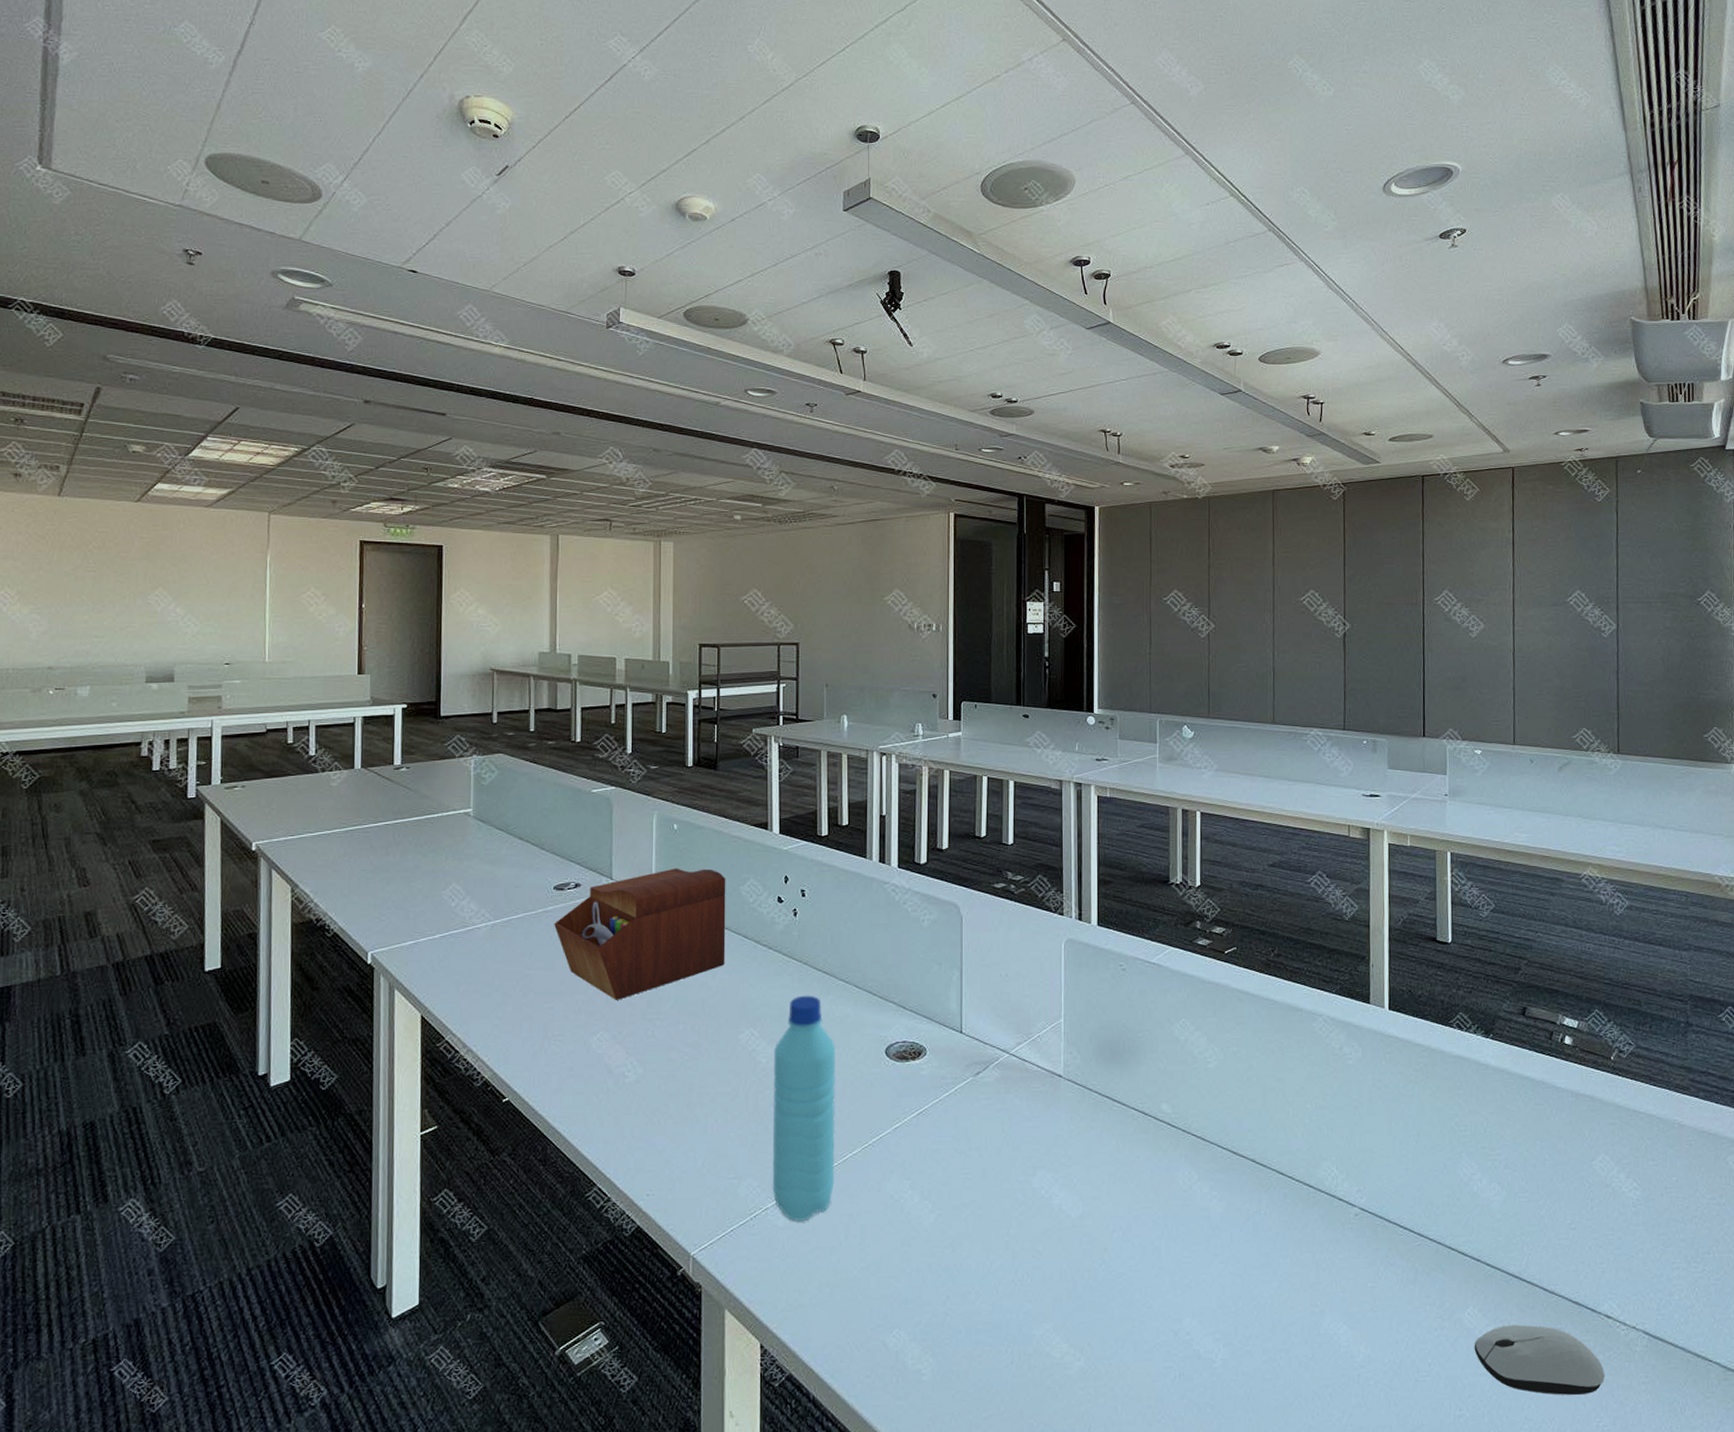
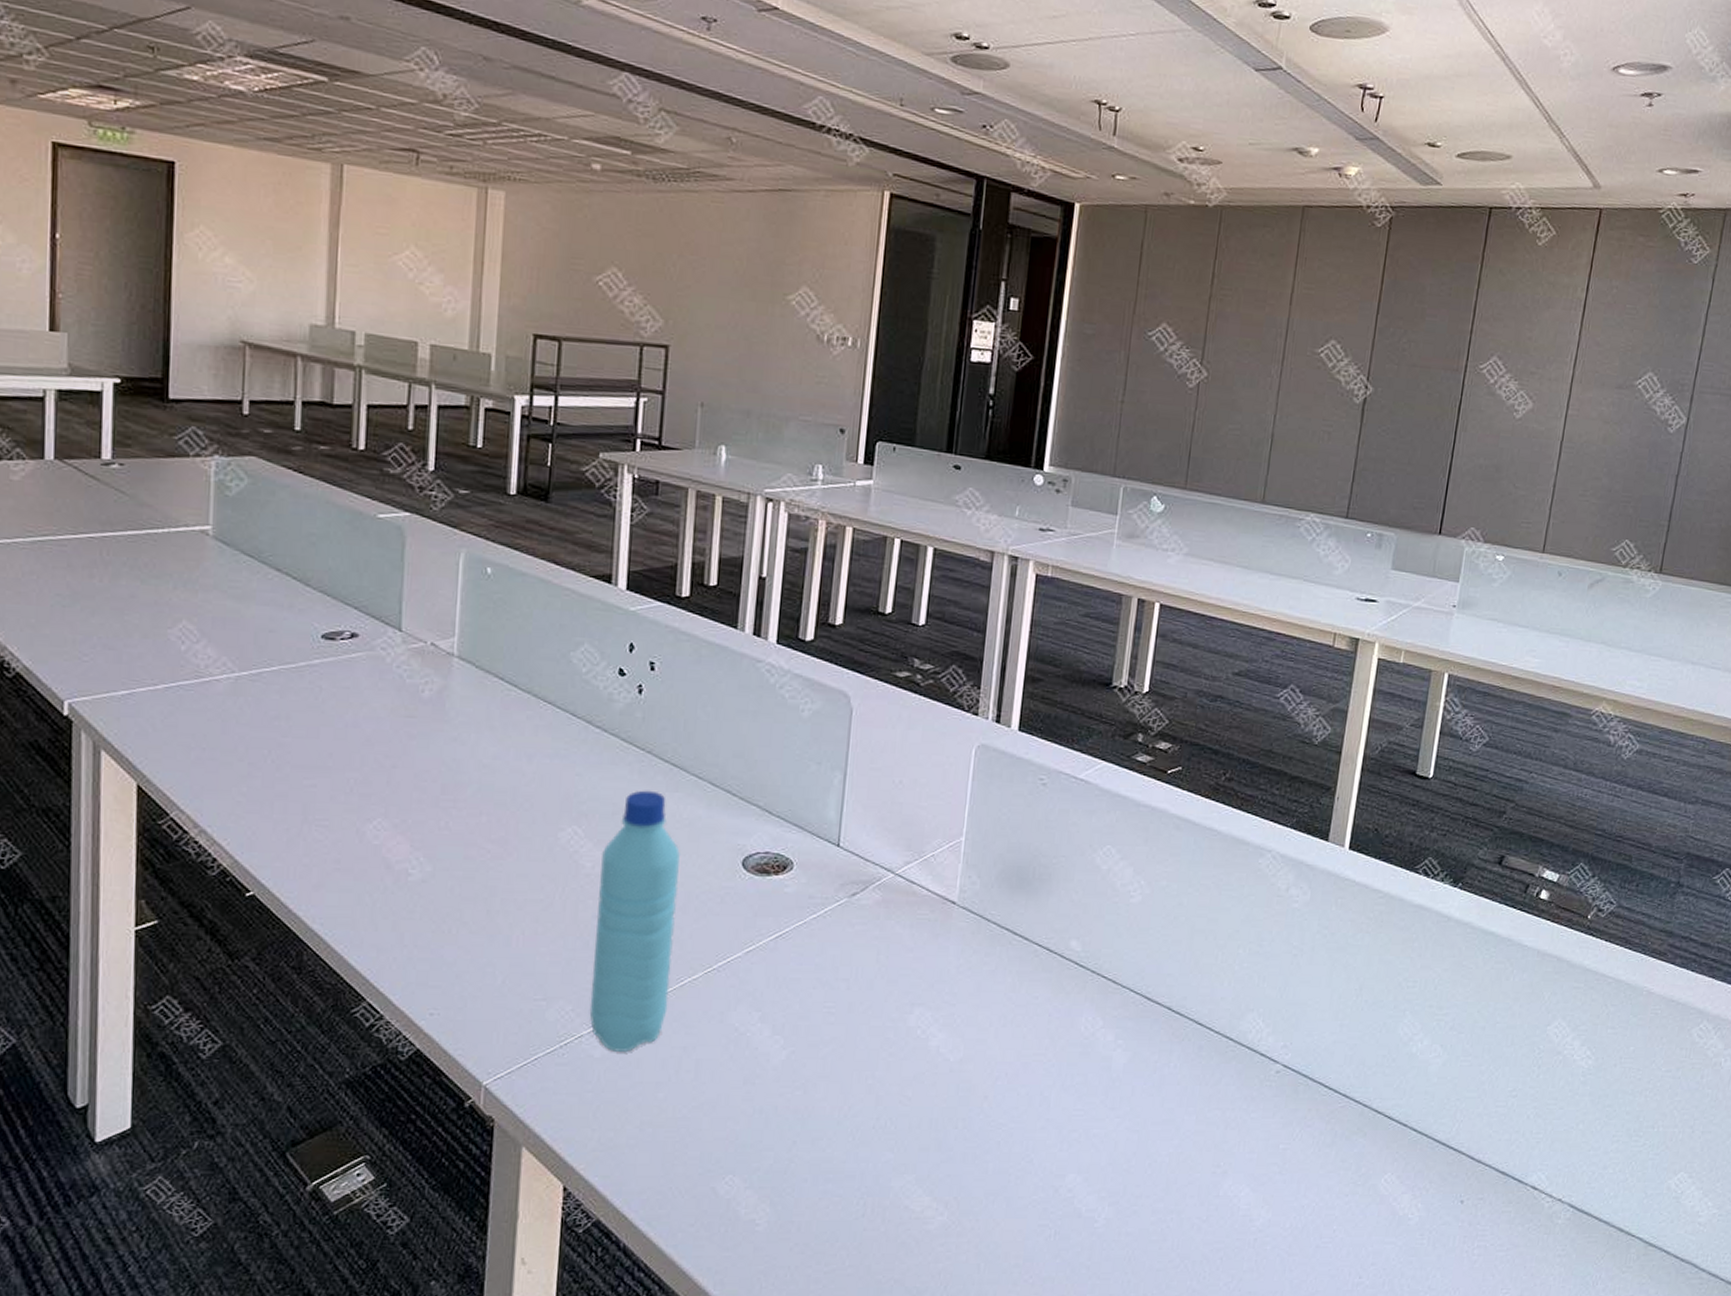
sewing box: present [554,868,726,1000] -> none [320,622,553,782]
computer mouse: present [1474,1324,1605,1395] -> none [1385,1193,1521,1266]

